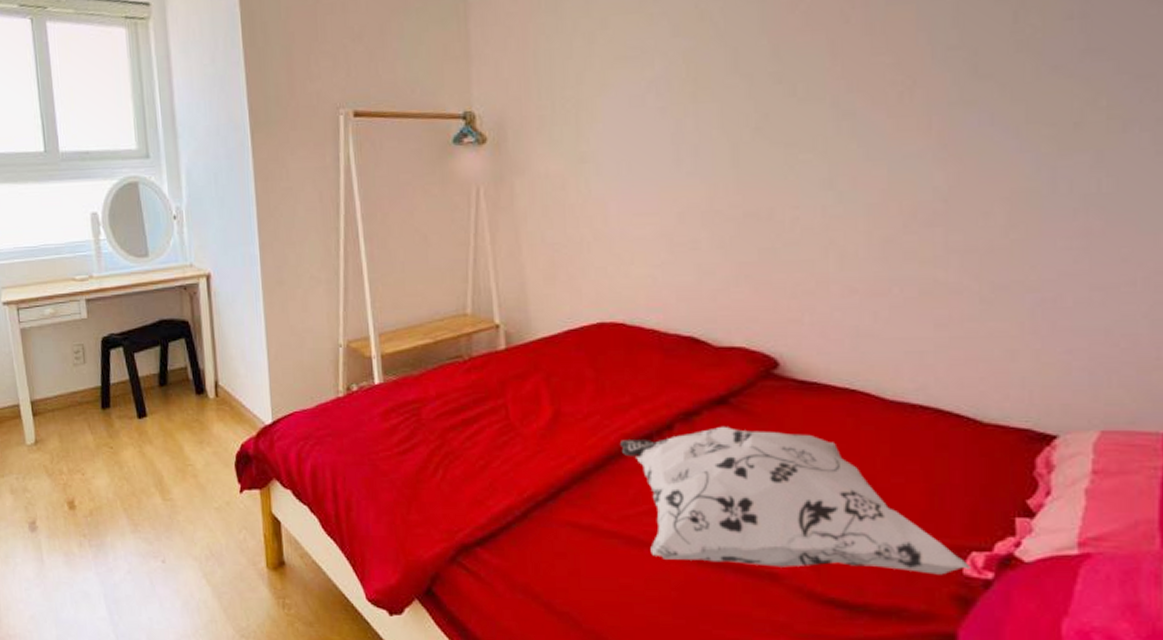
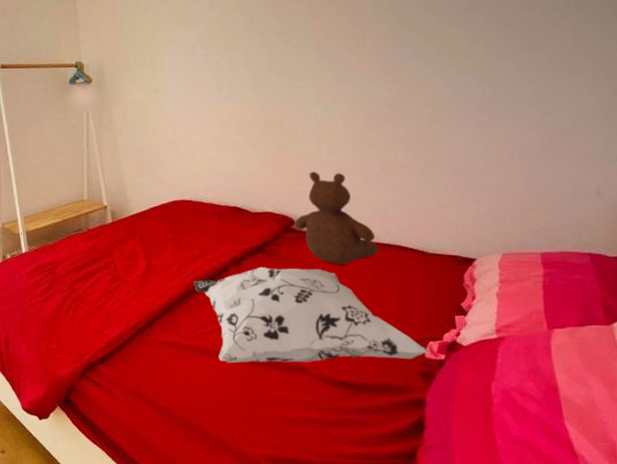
teddy bear: none [778,291,904,431] -> present [294,171,378,265]

